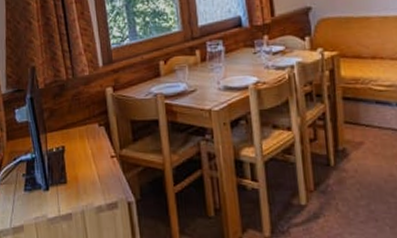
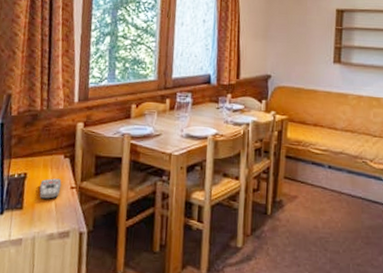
remote control: none [80,148,101,171] -> present [39,178,62,199]

